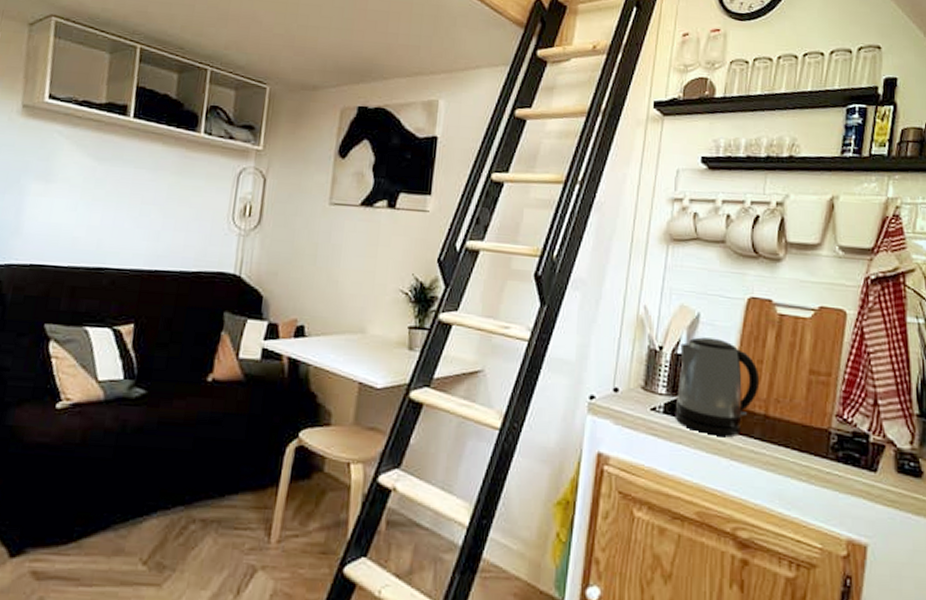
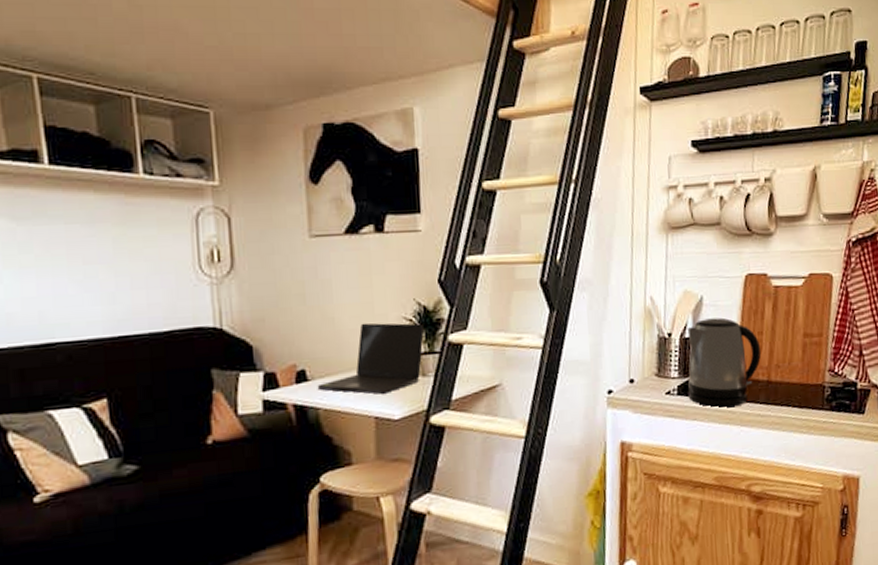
laptop: none [312,290,417,361] -> present [317,323,424,394]

